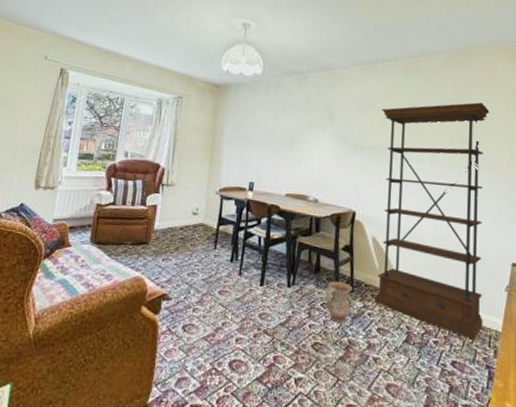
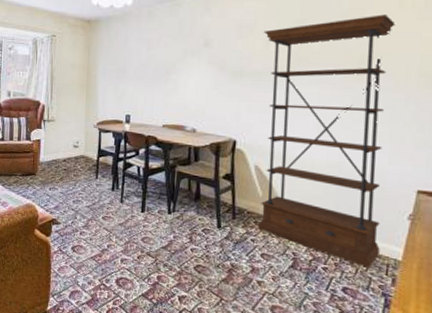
ceramic jug: present [325,281,352,323] -> none [206,208,234,248]

